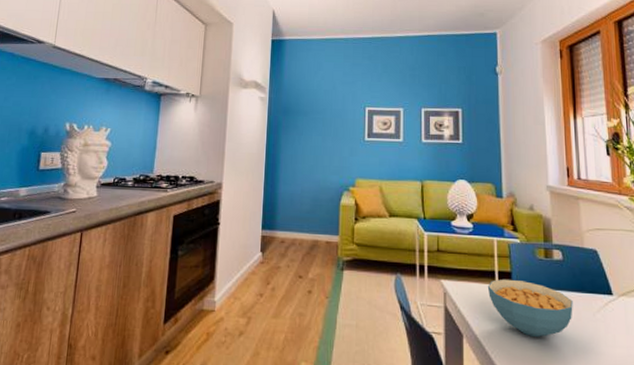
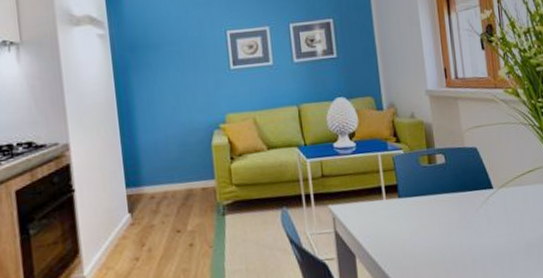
cereal bowl: present [487,278,573,337] -> none [375,190,458,243]

